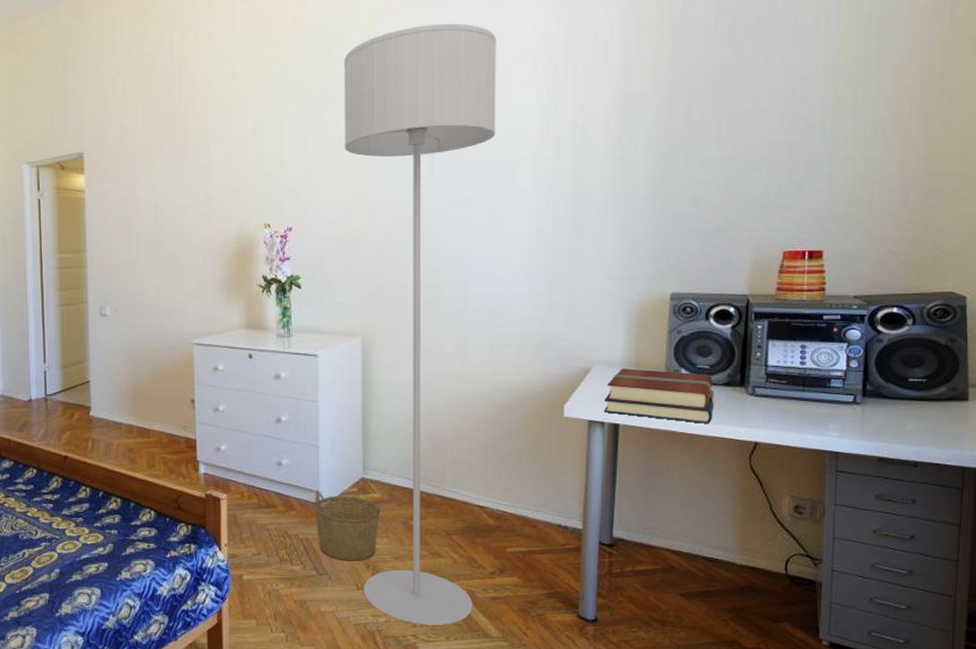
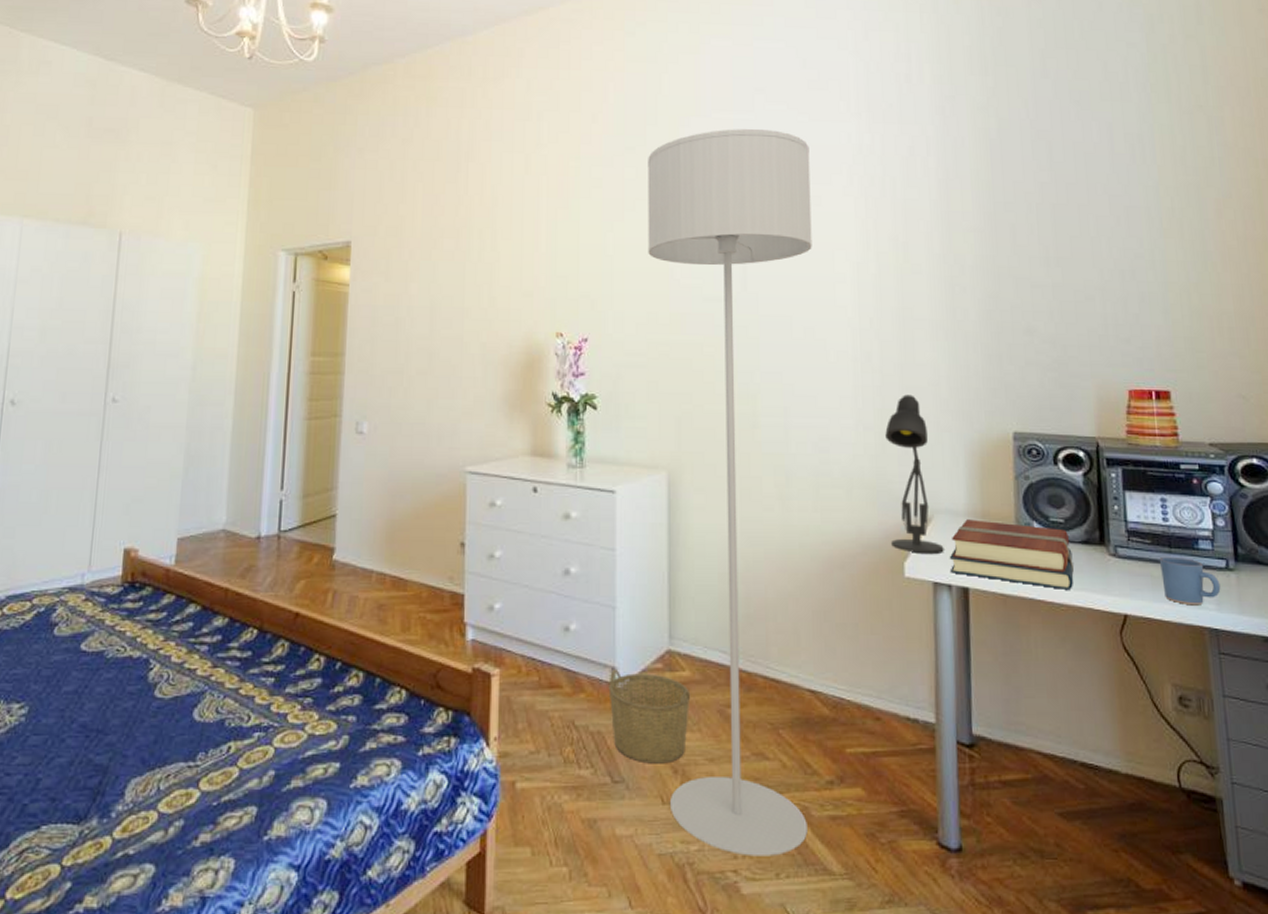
desk lamp: none [554,264,600,397] -> present [885,394,944,553]
mug: none [792,394,846,434] -> present [1159,556,1221,606]

